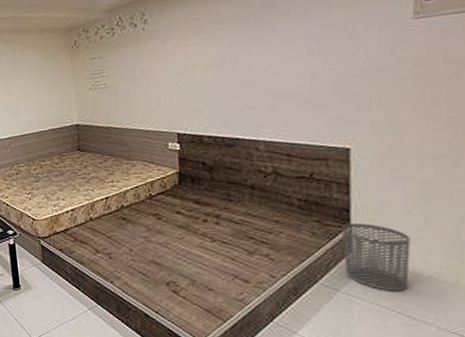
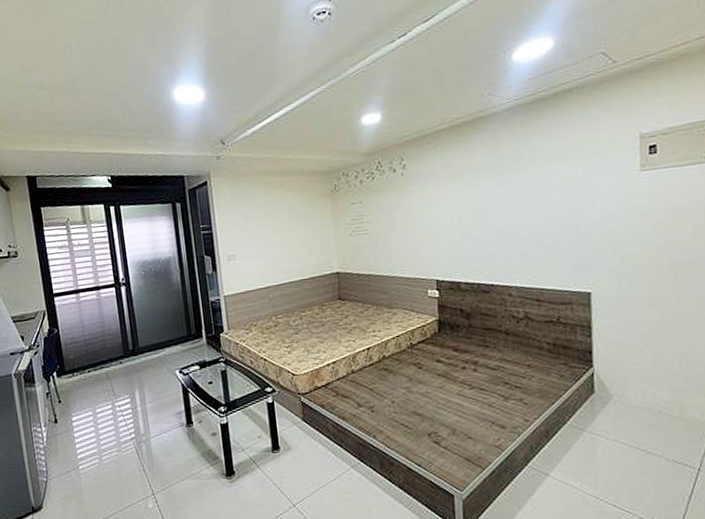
waste bin: present [342,222,411,291] -> none [585,364,644,428]

